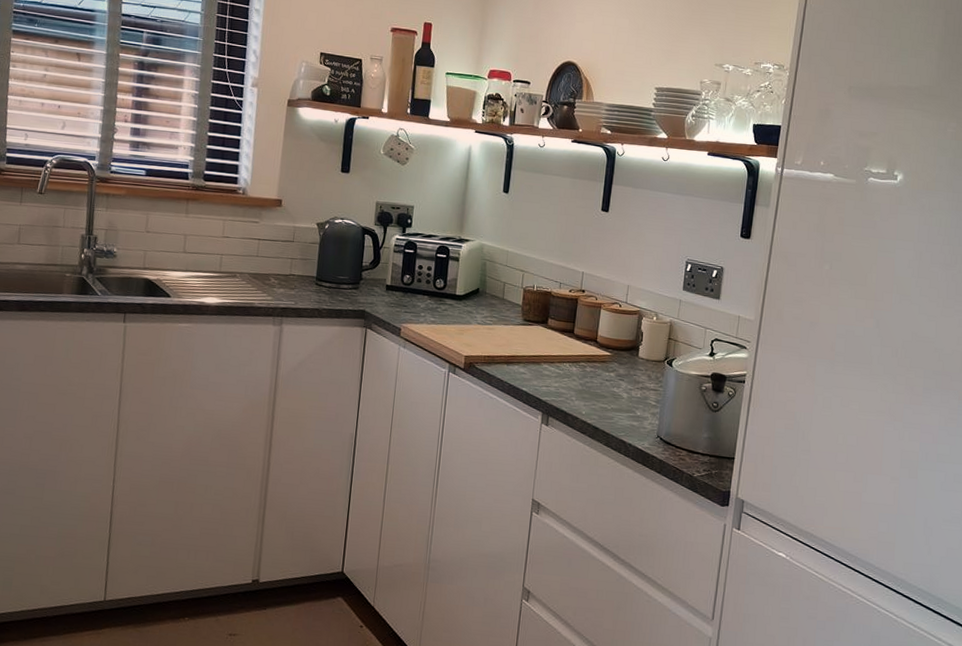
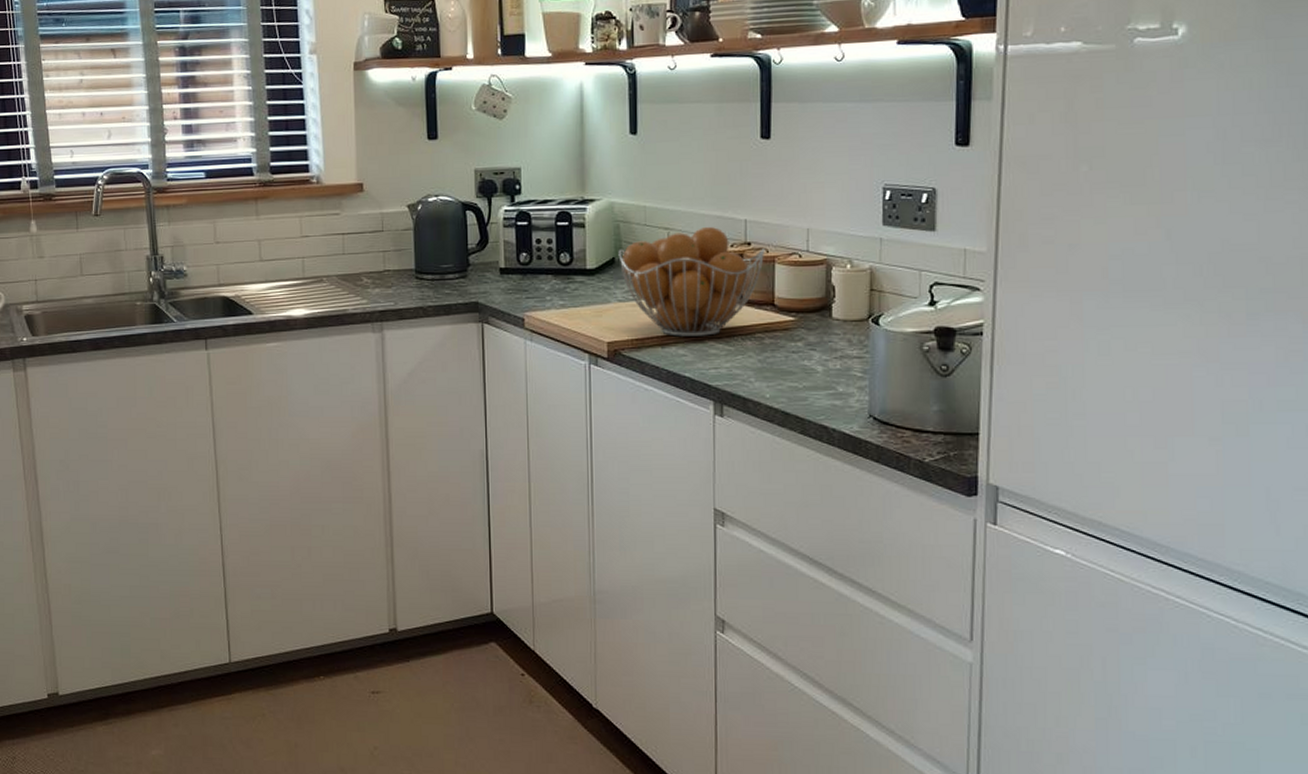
fruit basket: none [482,274,595,360] -> present [618,227,765,337]

